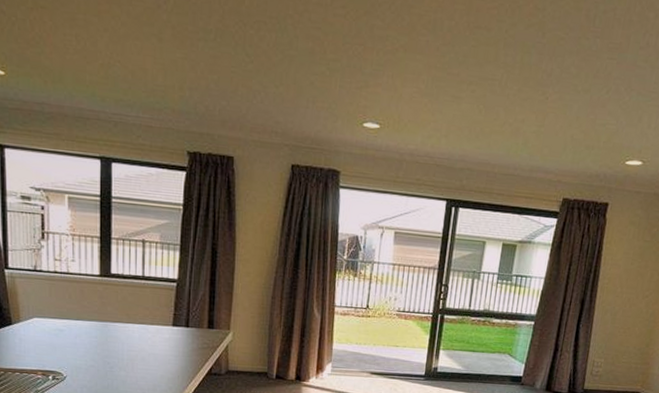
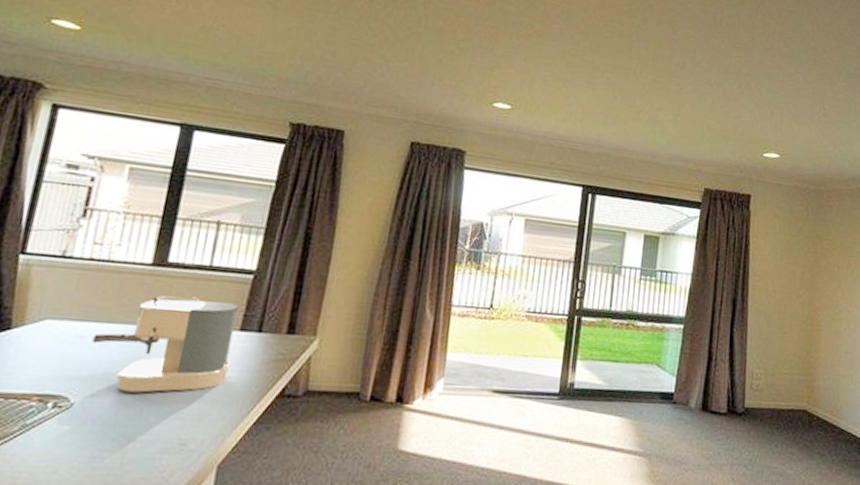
coffee maker: none [69,299,170,370] -> present [92,295,238,393]

